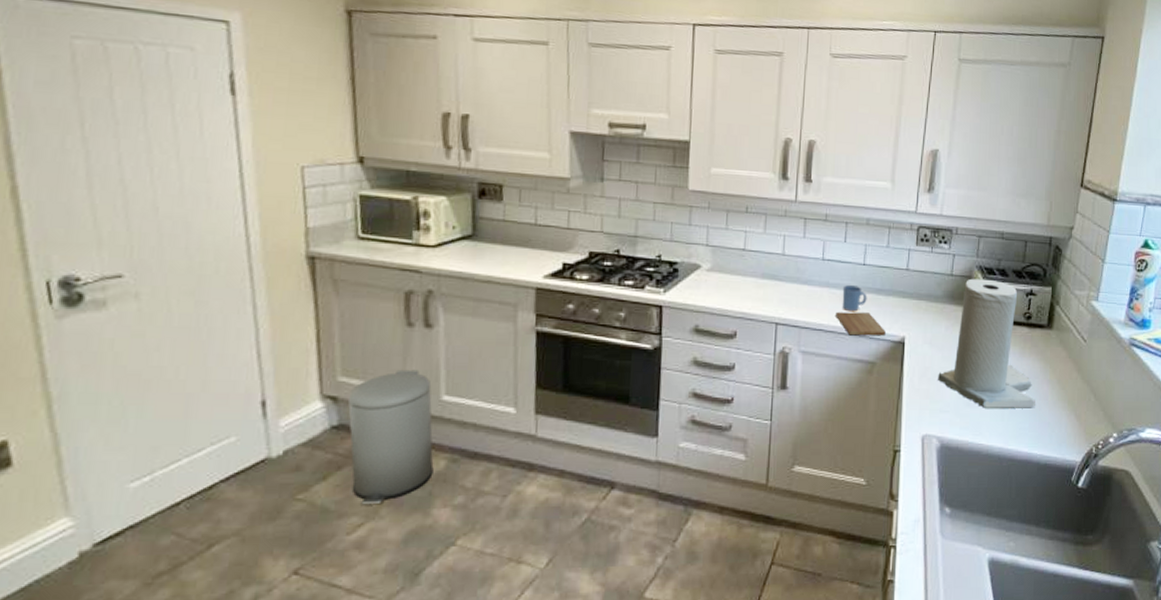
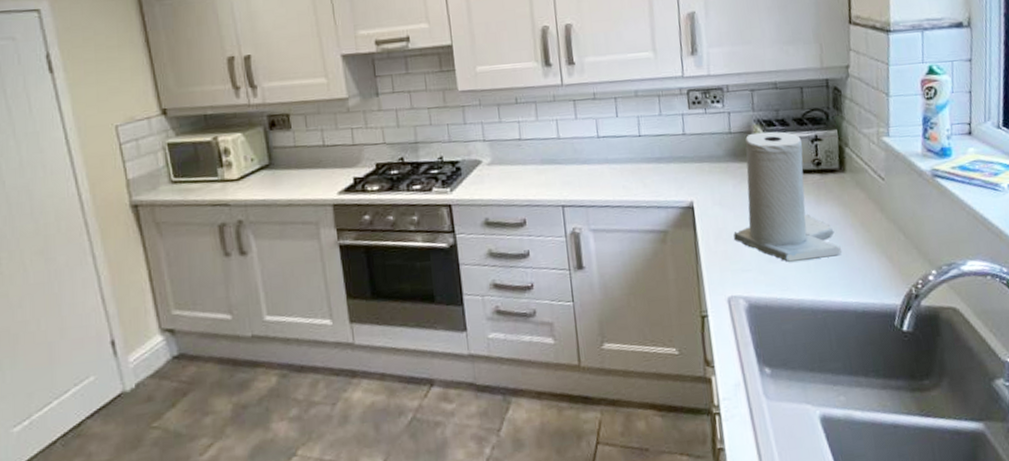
pedal bin: present [347,369,434,505] -> none [183,295,267,427]
cutting board: present [836,311,886,336] -> none [619,182,673,208]
mug: present [842,285,867,312] -> none [622,158,649,185]

